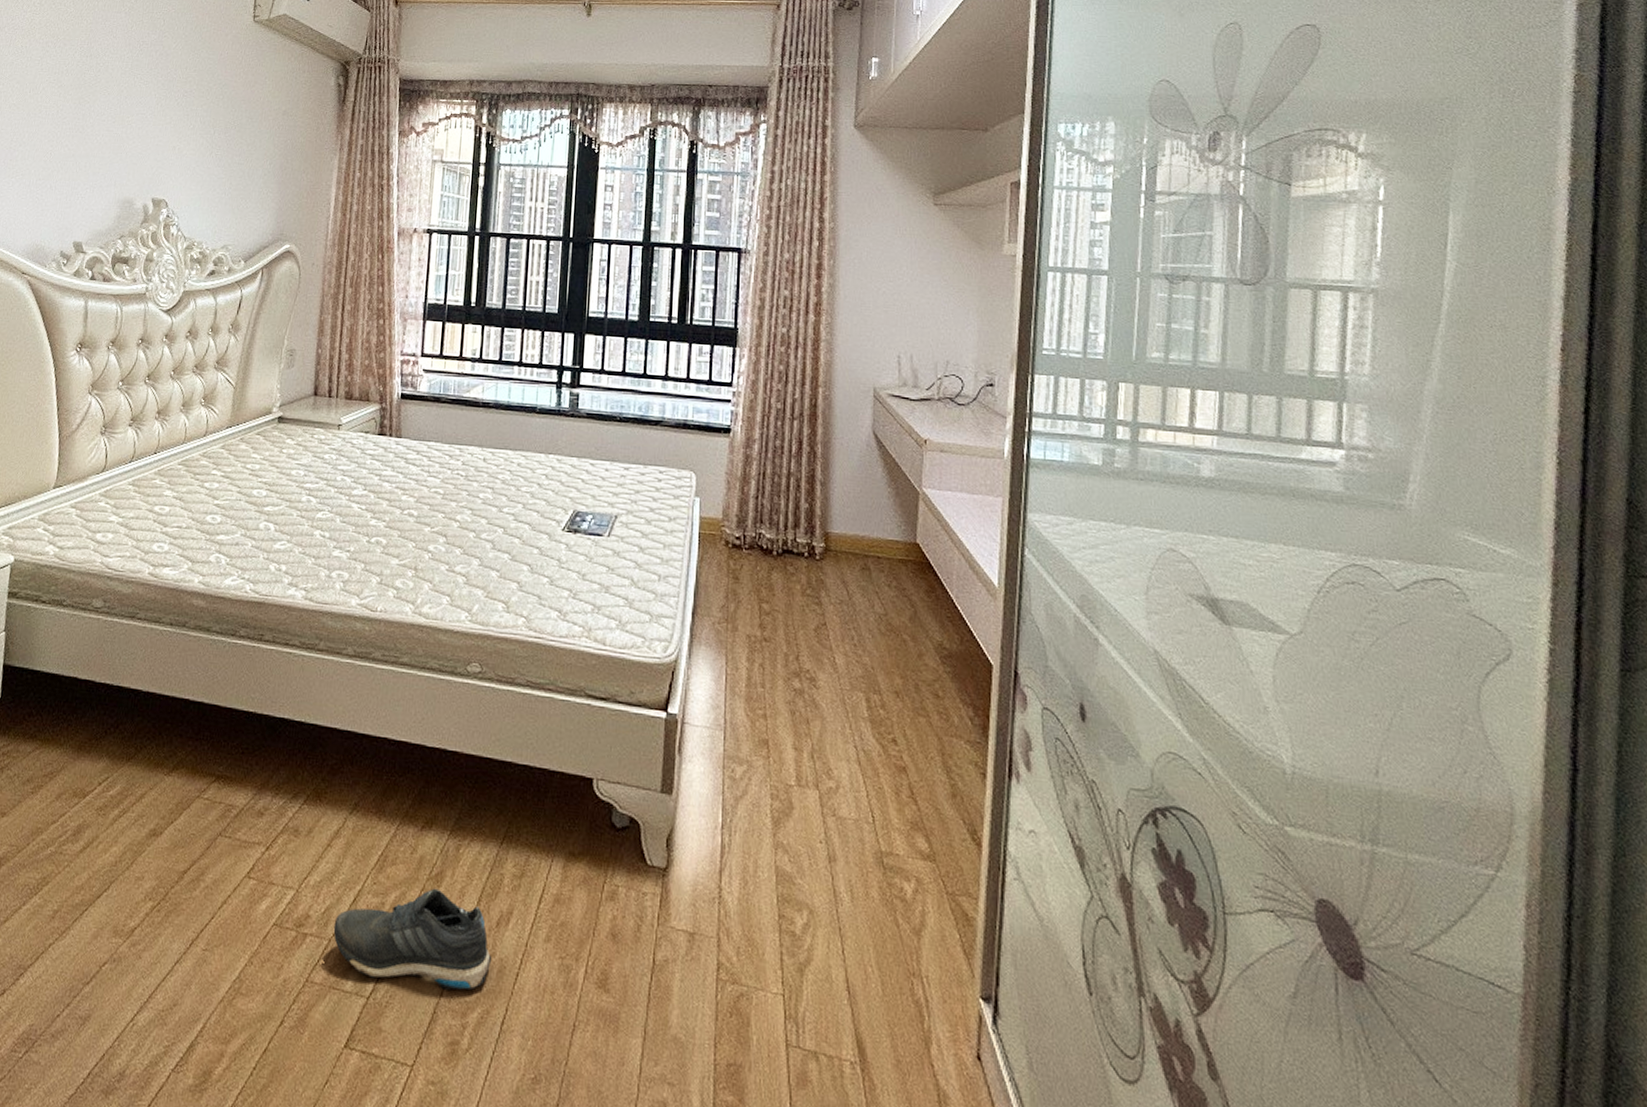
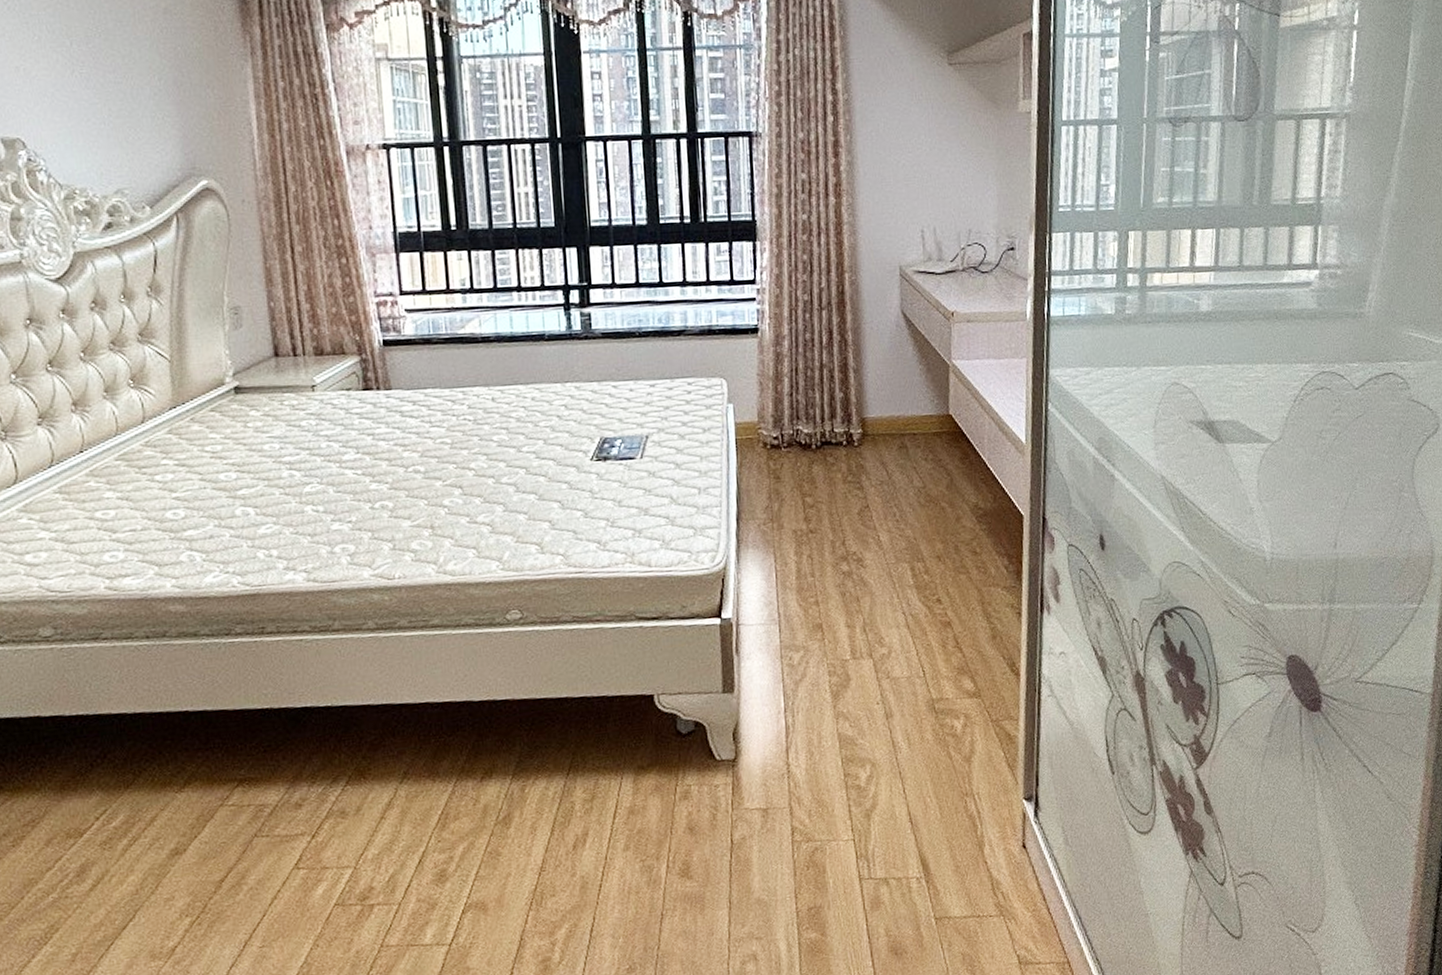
shoe: present [333,888,491,991] -> none [401,830,572,927]

